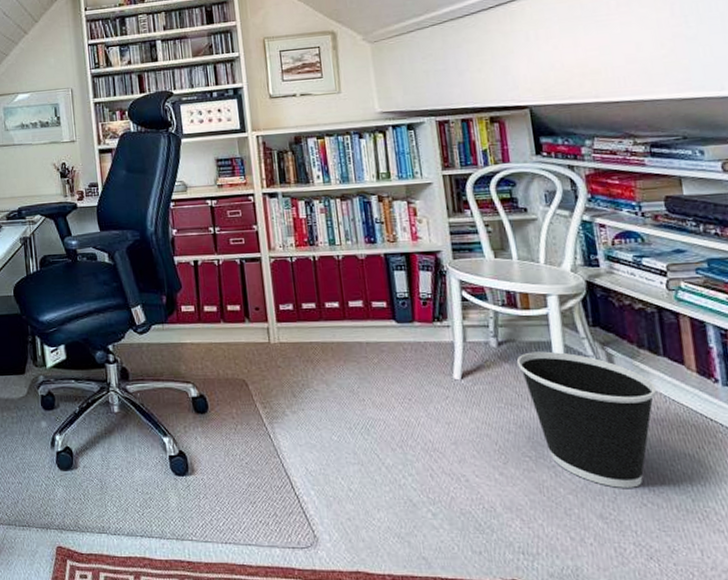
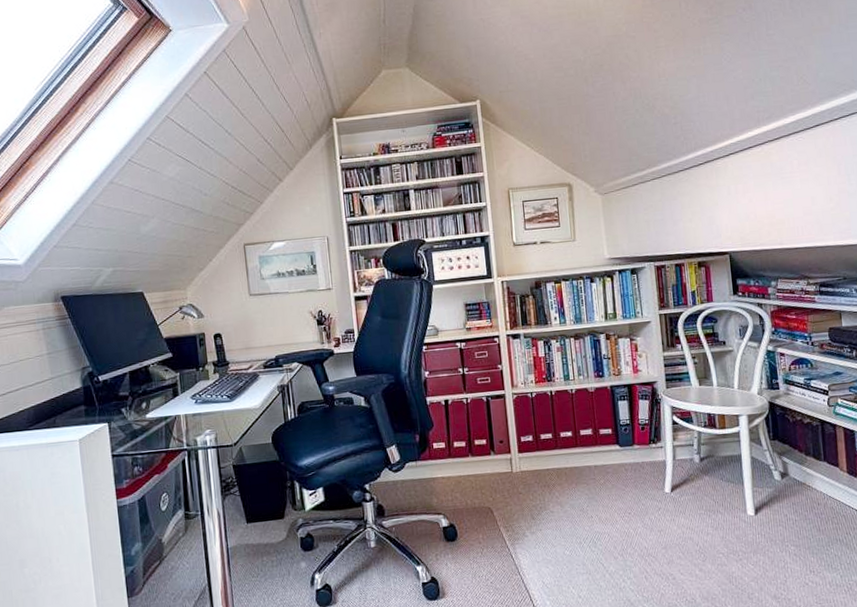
wastebasket: present [517,351,657,488] -> none [715,463,818,573]

